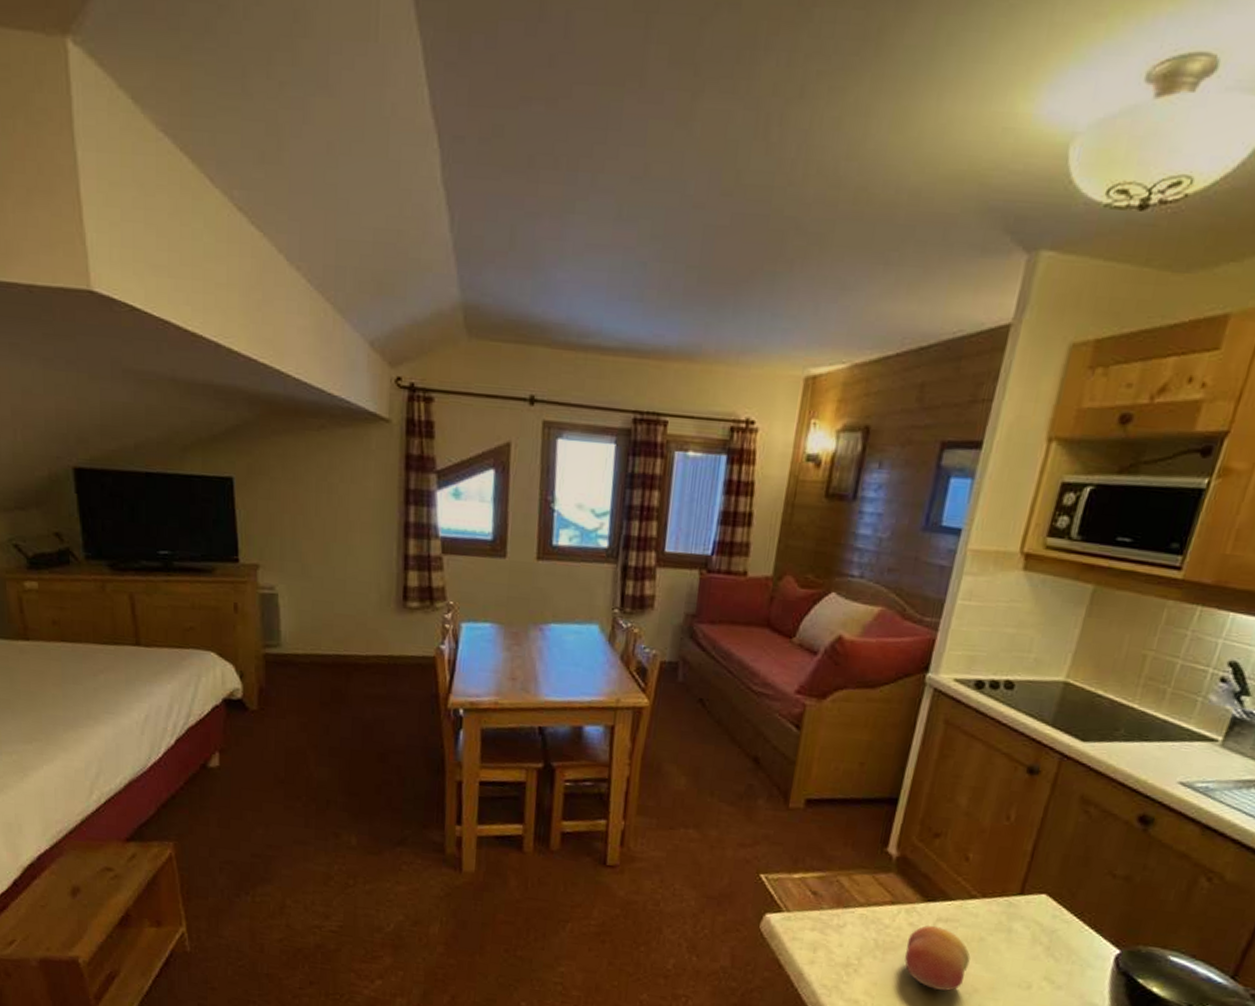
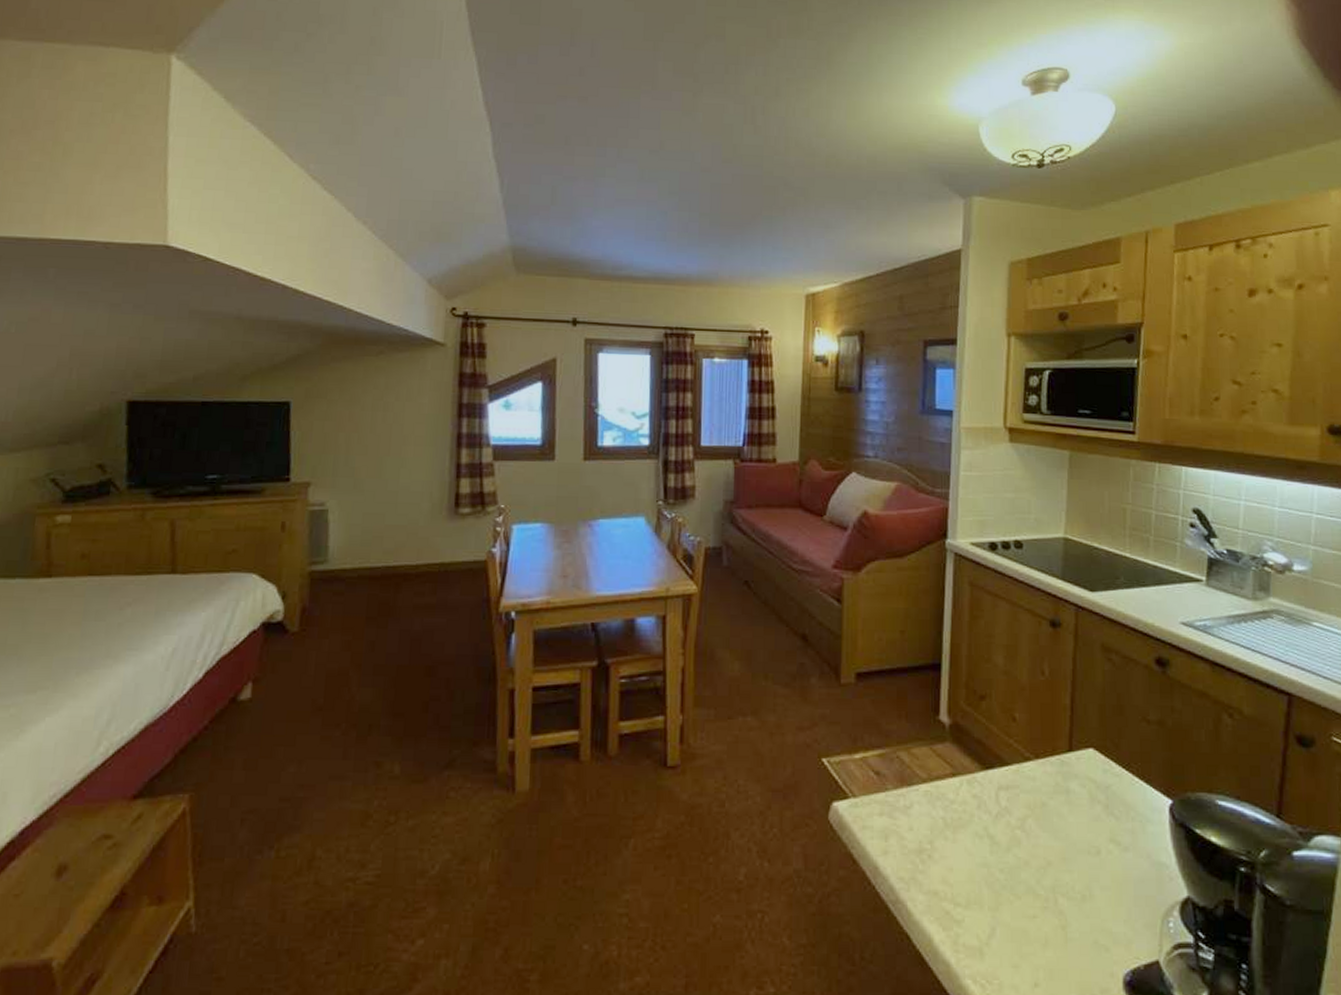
fruit: present [904,925,971,991] -> none [974,796,1037,868]

